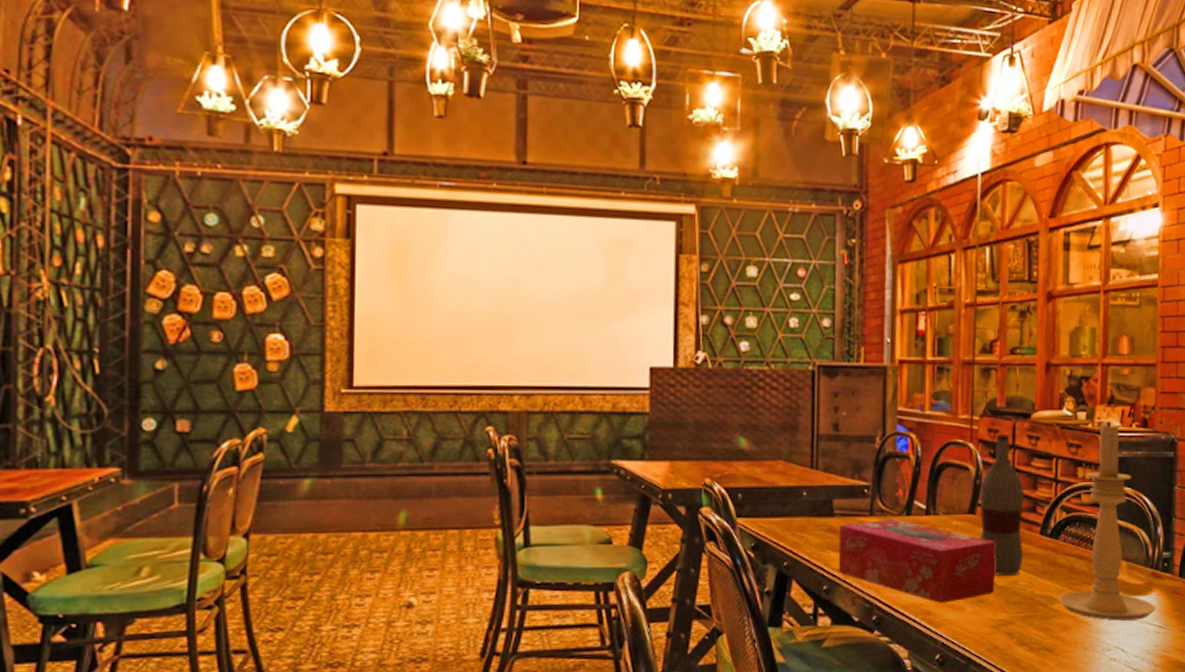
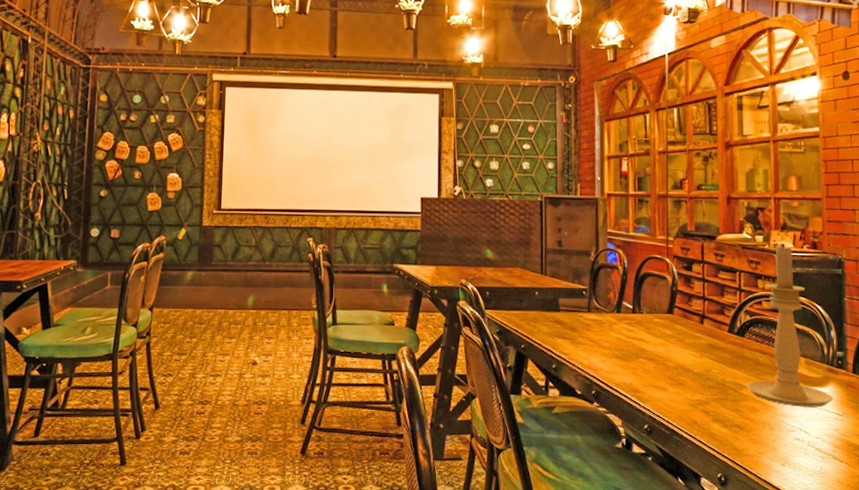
tissue box: present [838,518,996,603] -> none [564,315,692,384]
bottle: present [979,435,1025,577] -> none [676,252,715,366]

